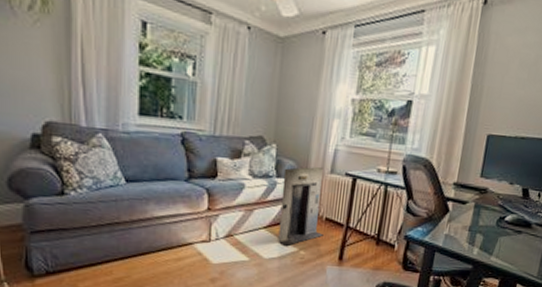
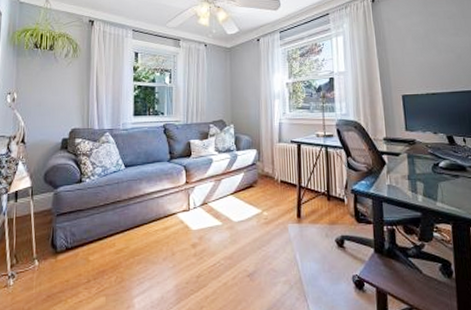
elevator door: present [278,166,323,247] -> none [242,138,281,210]

